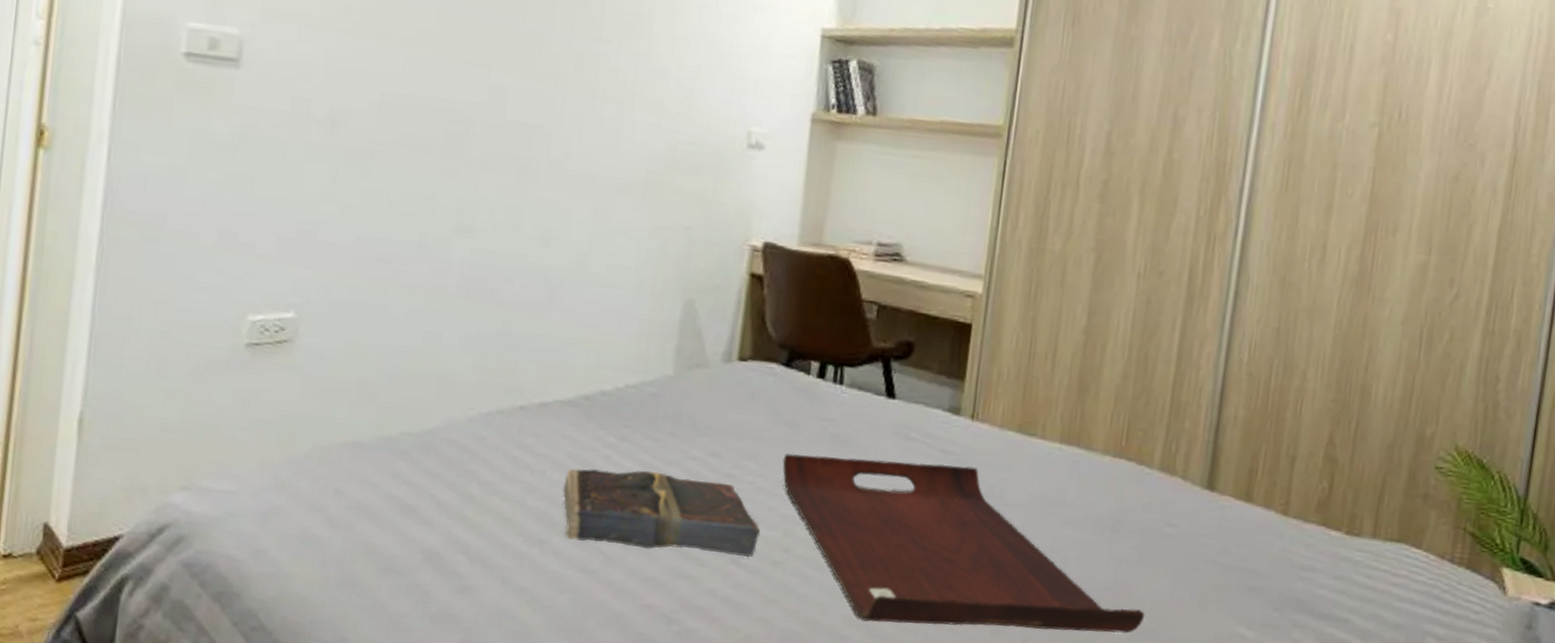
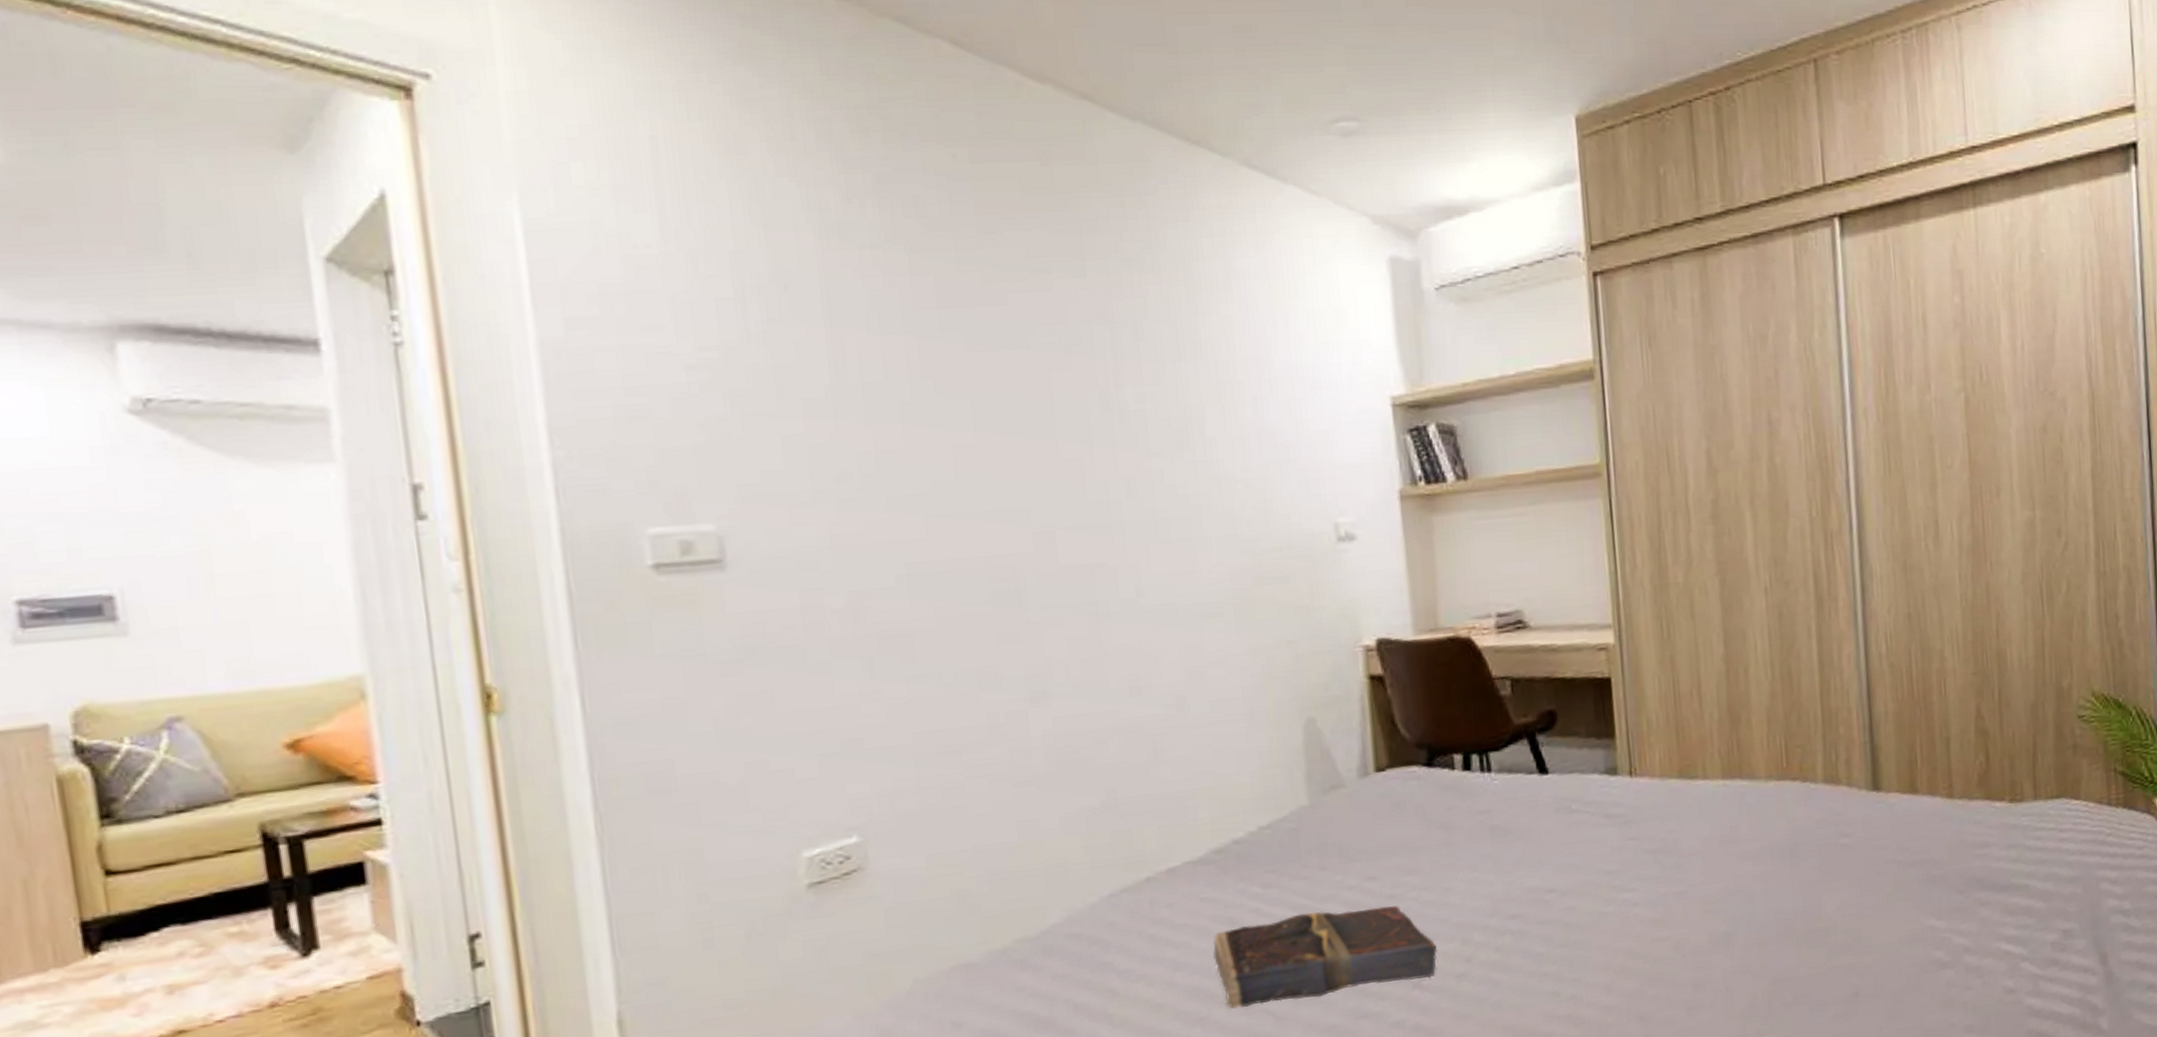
serving tray: present [782,453,1145,634] -> none [1445,824,1839,1013]

